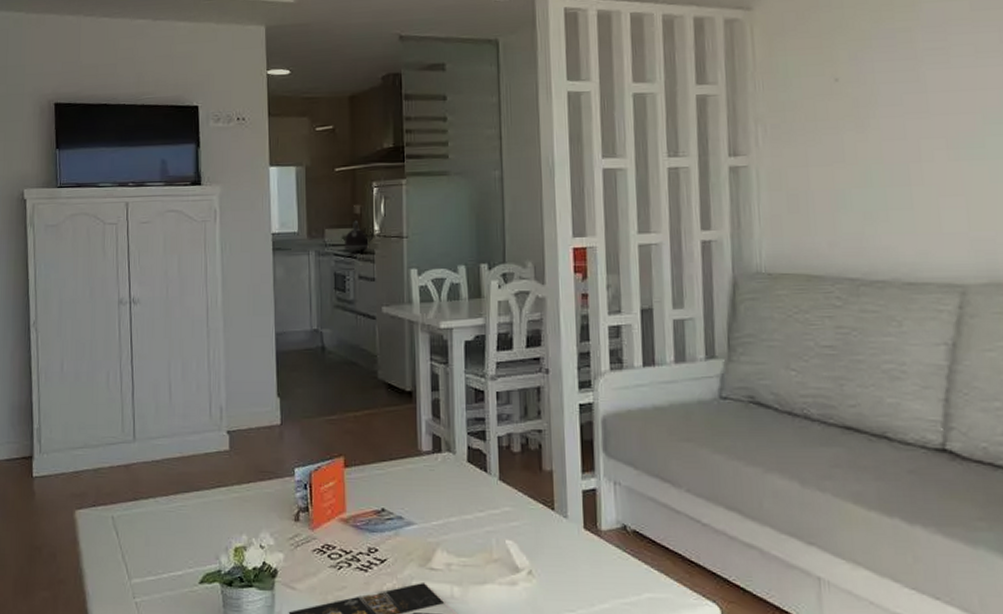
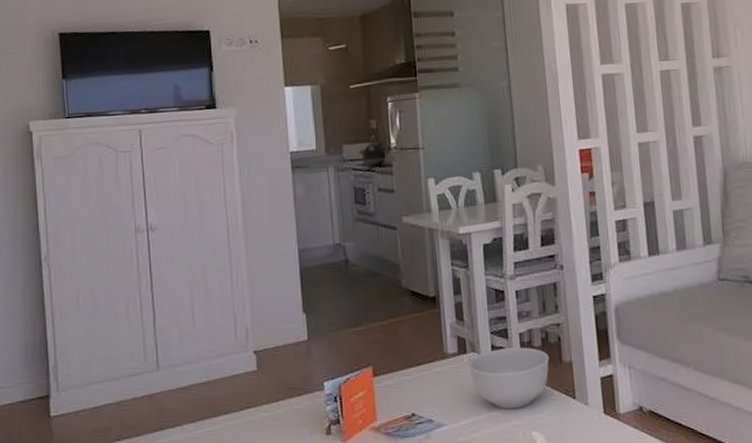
bowl: none [443,451,528,515] -> present [469,347,550,410]

